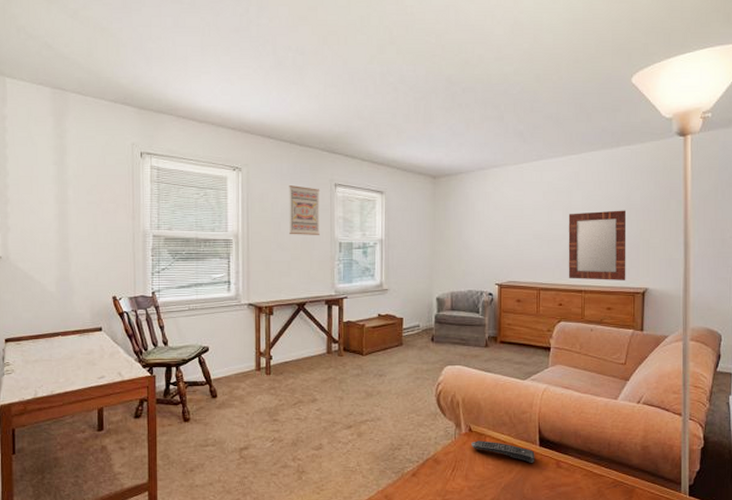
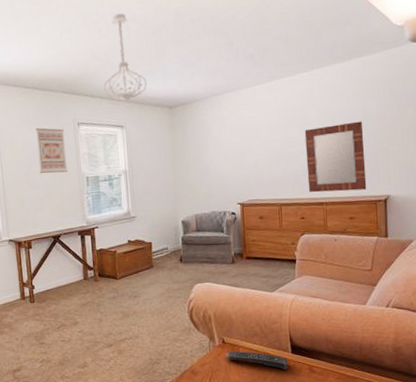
ceiling light fixture: none [365,73,411,166] -> present [103,13,147,102]

